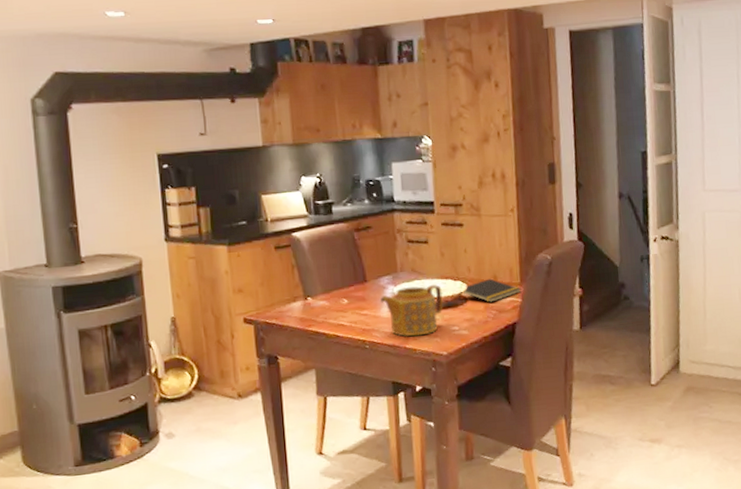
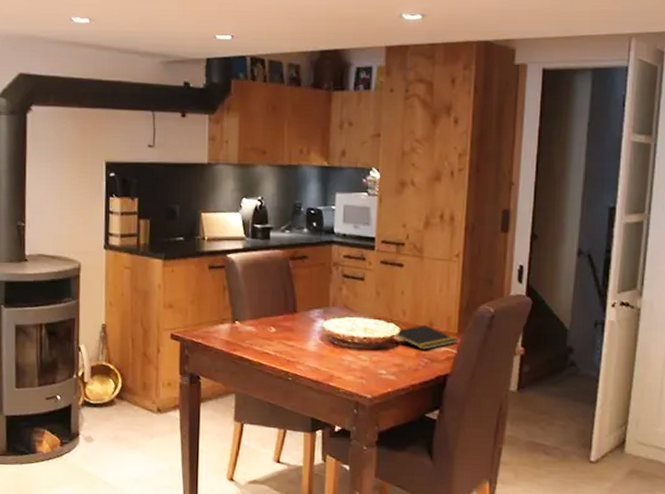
teapot: present [380,285,443,337] -> none [308,323,373,375]

